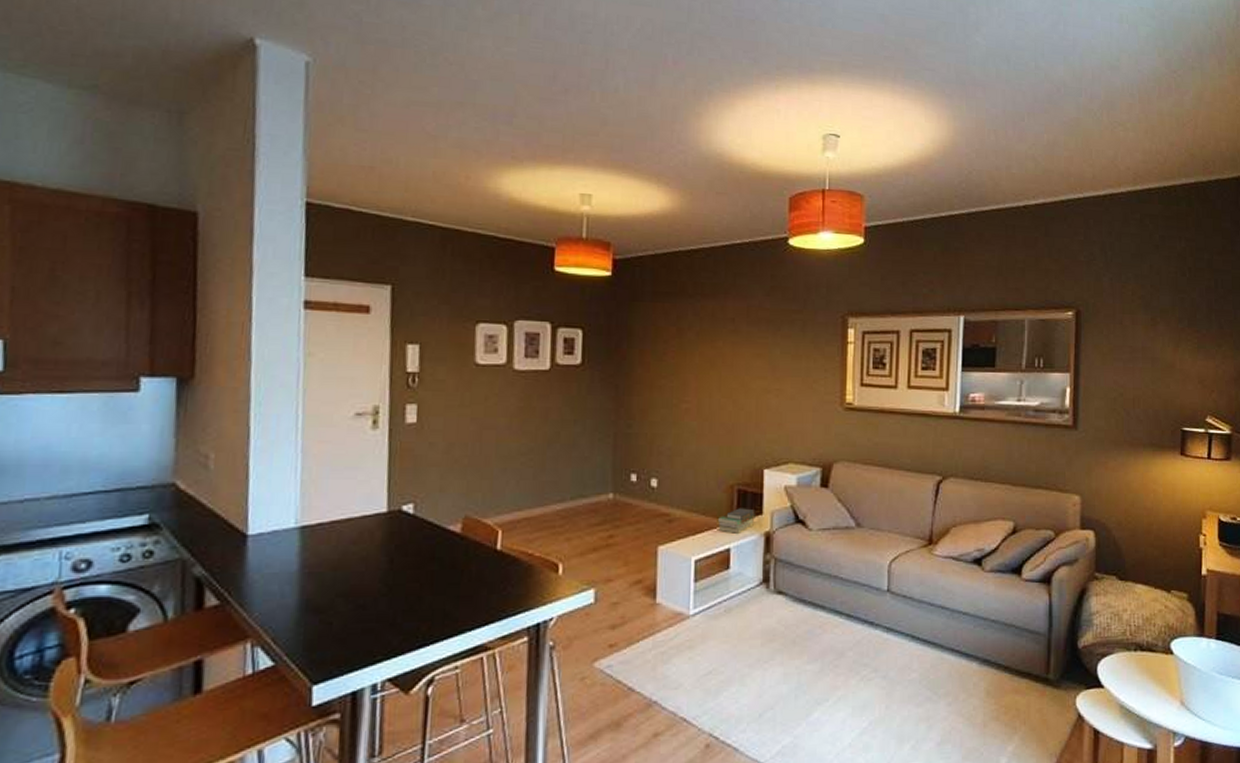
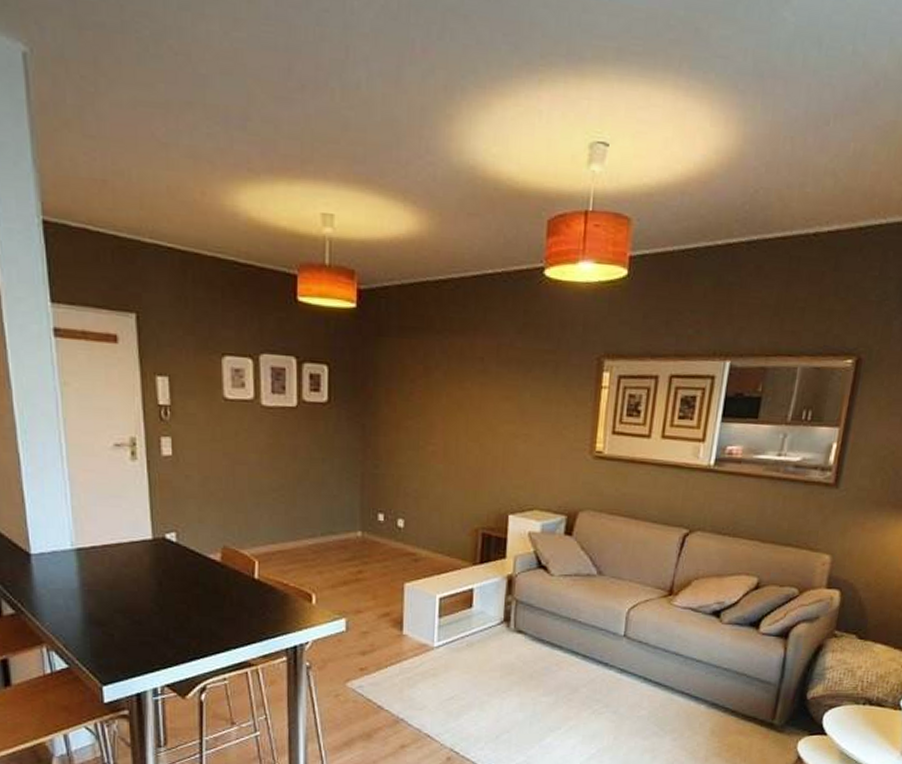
books: present [718,508,755,534] -> none [462,551,499,575]

